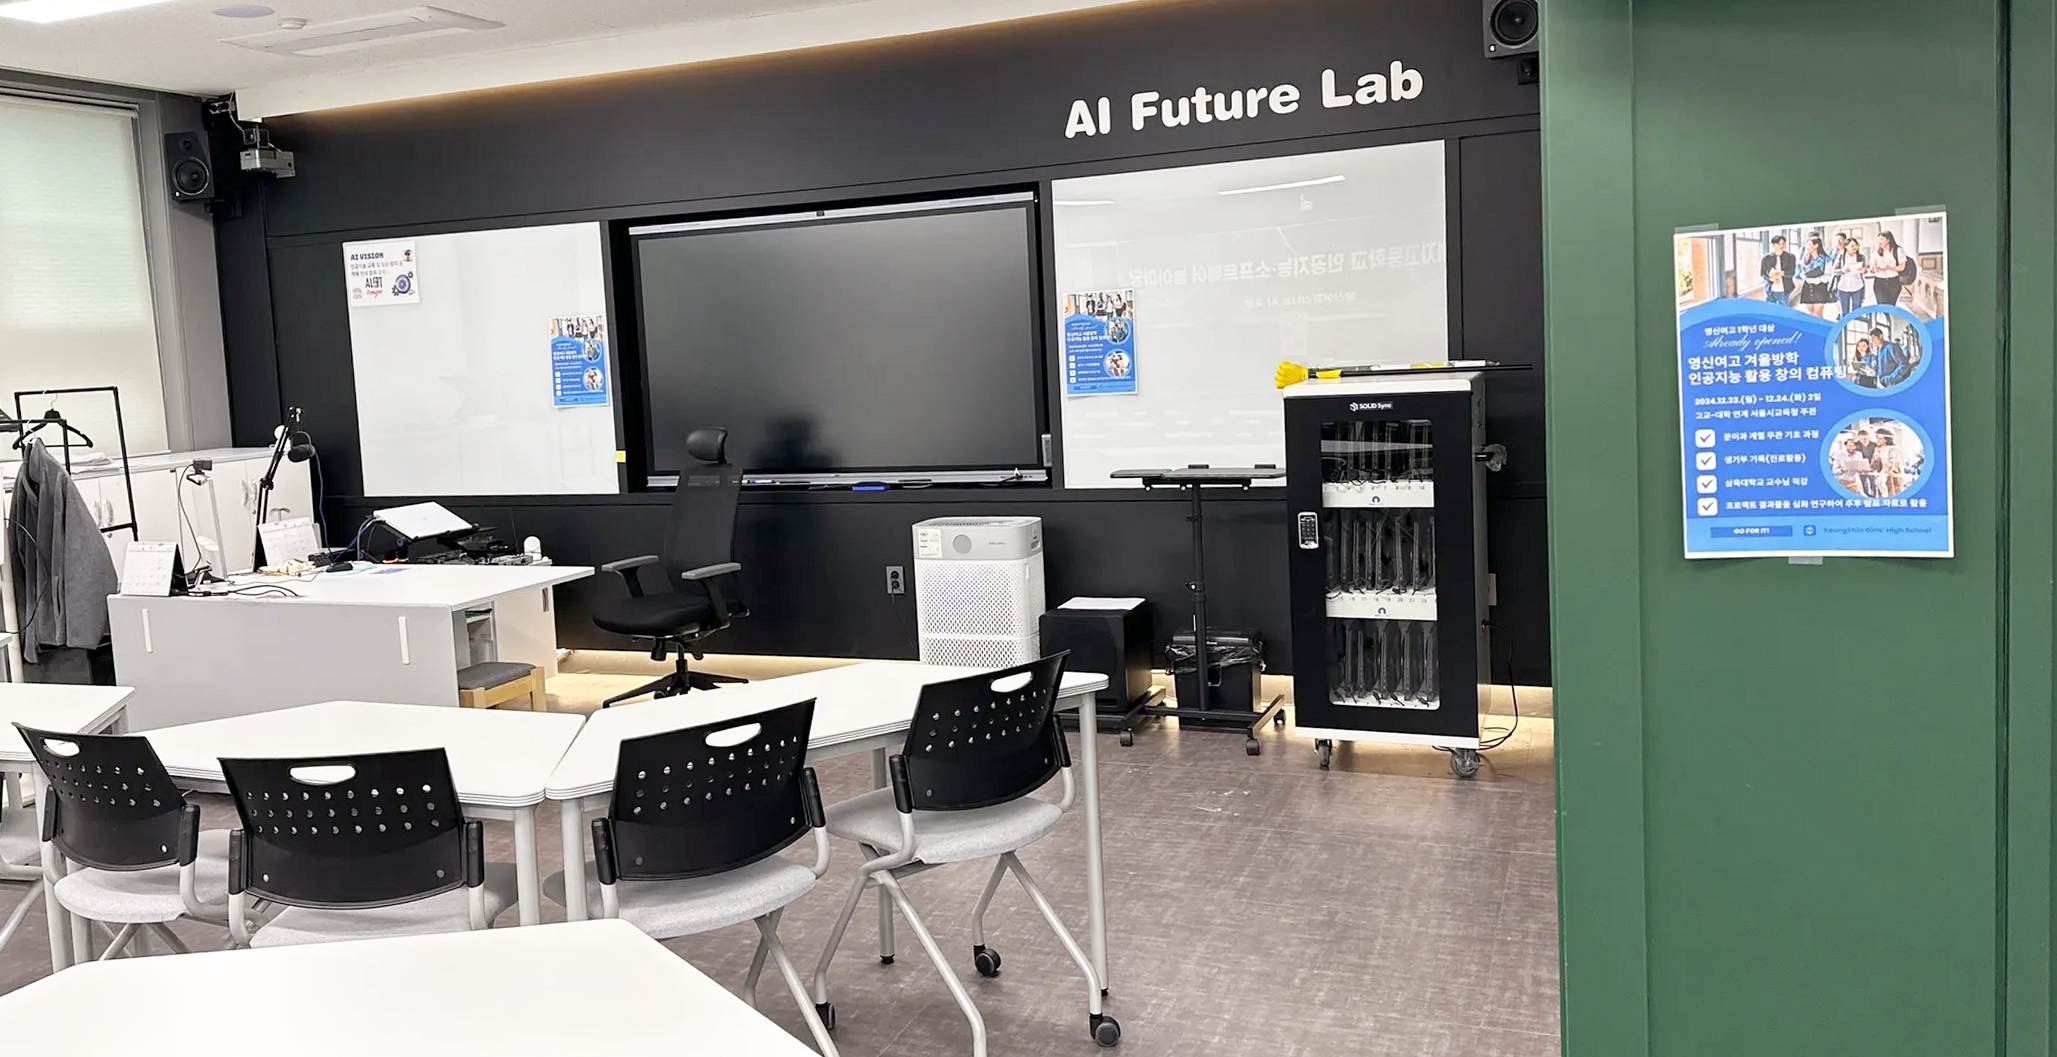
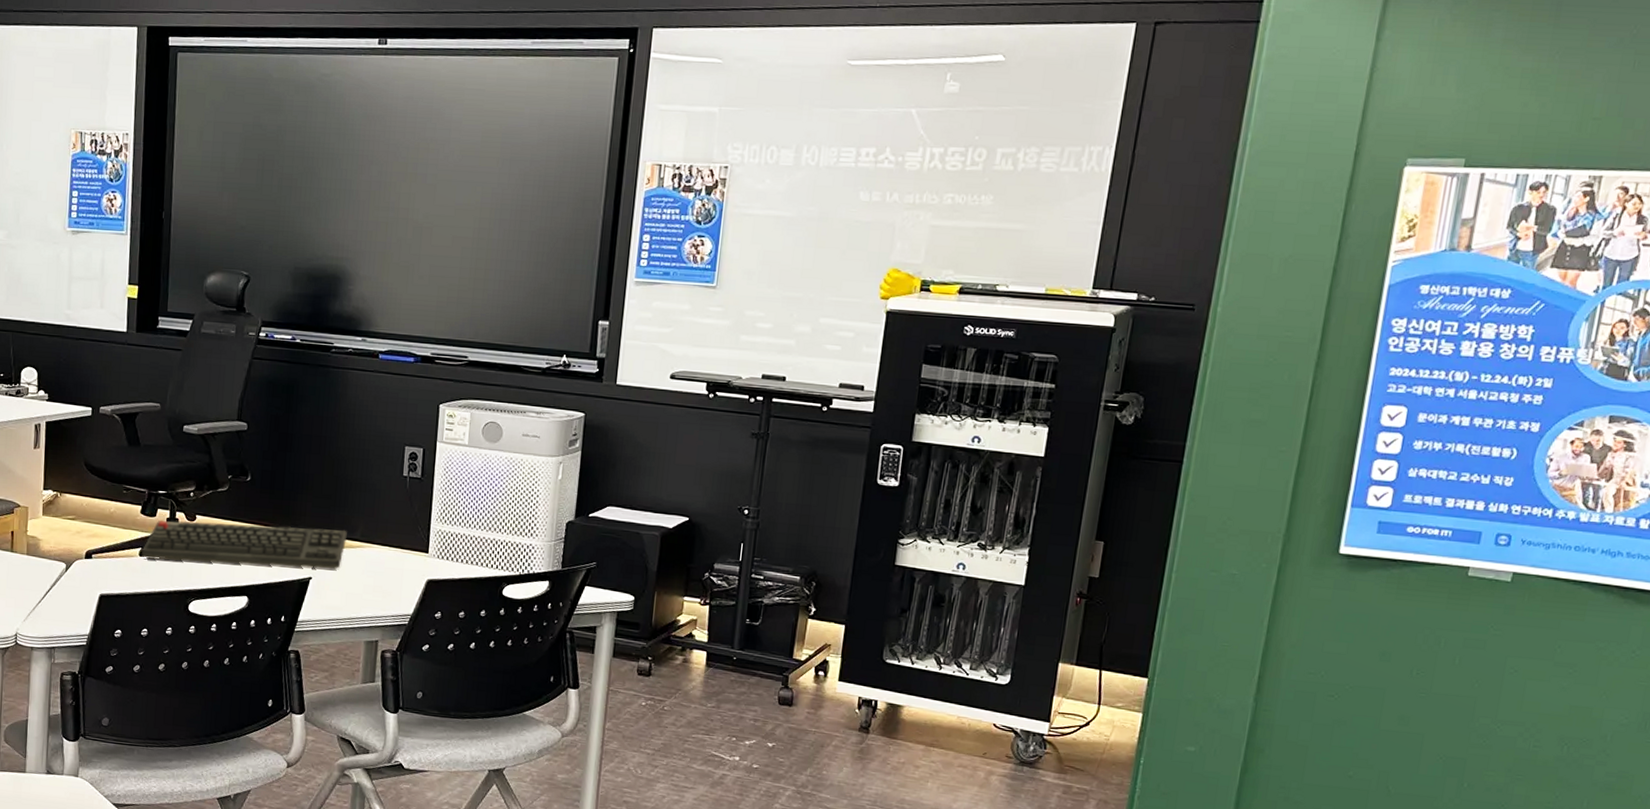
computer keyboard: none [656,649,844,701] -> present [142,520,347,569]

